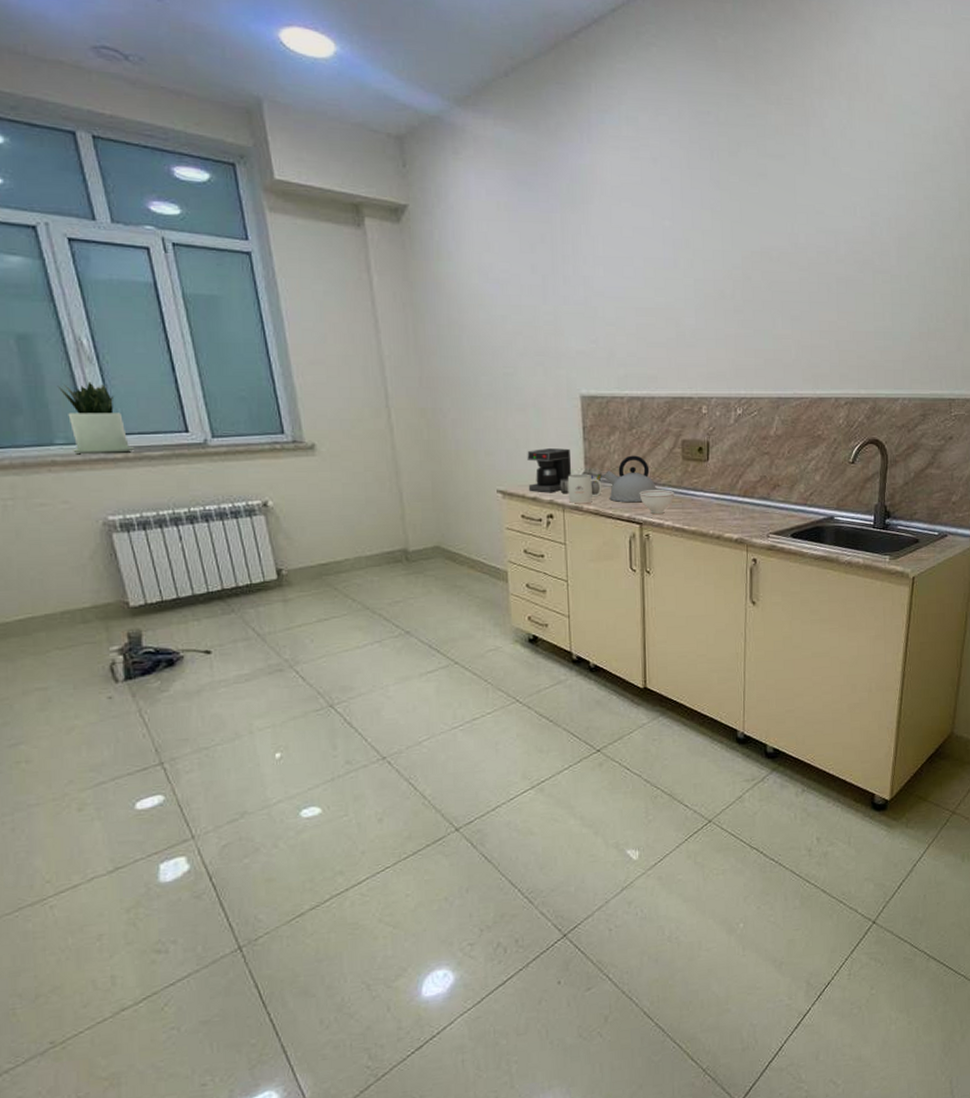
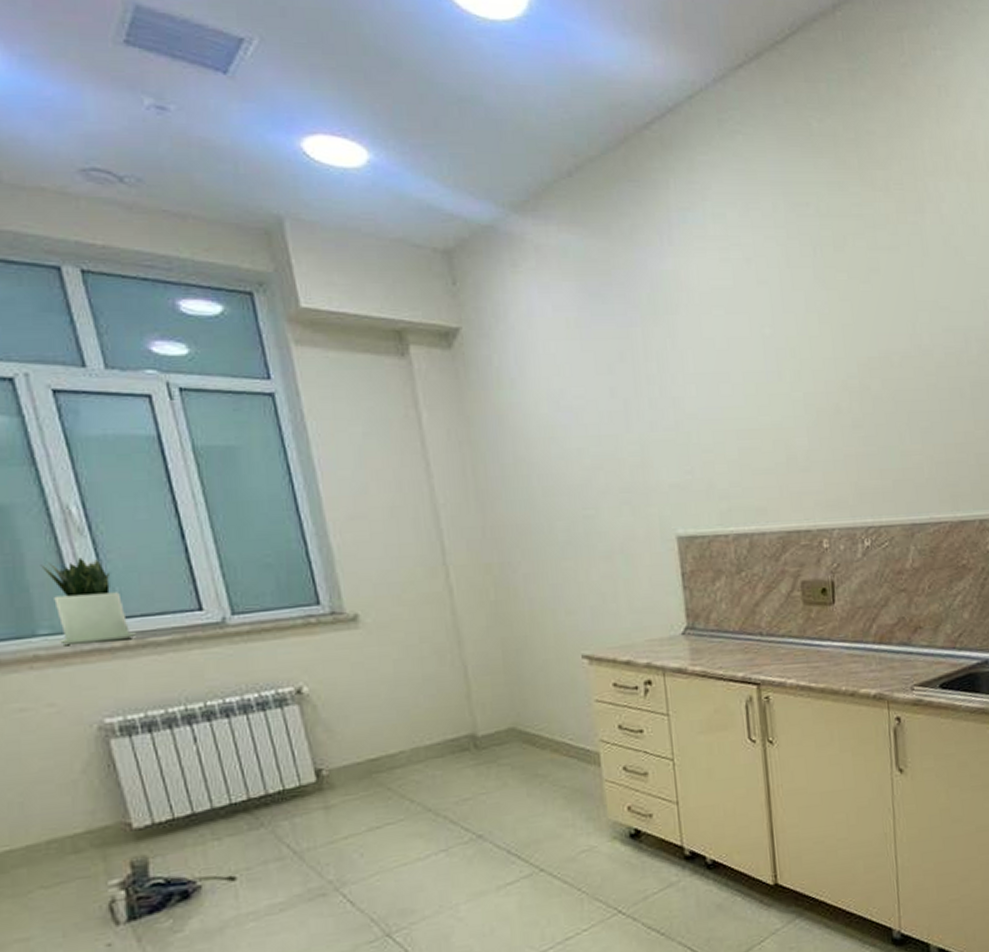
coffee maker: present [527,448,602,495] -> none [616,600,708,655]
mug: present [567,473,602,504] -> none [666,628,710,666]
kettle: present [603,455,657,503] -> none [709,602,775,661]
bowl: present [639,490,675,515] -> none [754,641,797,672]

